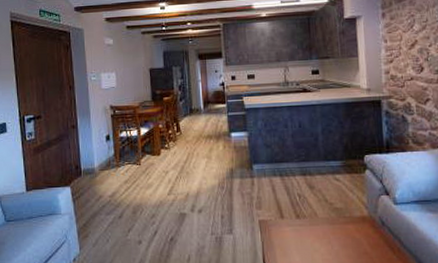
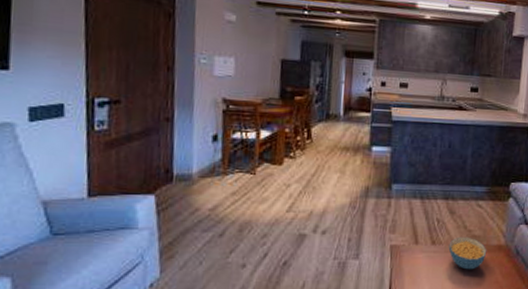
cereal bowl: none [312,209,351,242] -> present [448,236,487,270]

